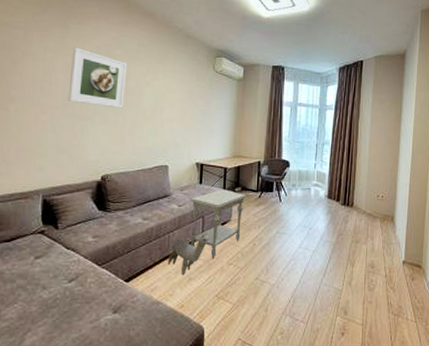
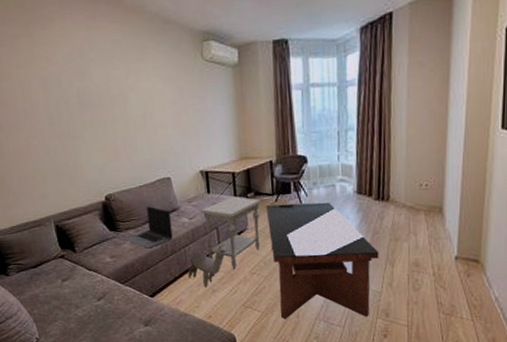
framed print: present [68,47,128,108] -> none [44,57,111,122]
laptop computer: none [113,190,163,231] -> present [126,206,173,249]
coffee table: none [249,200,342,314] -> present [265,202,379,319]

